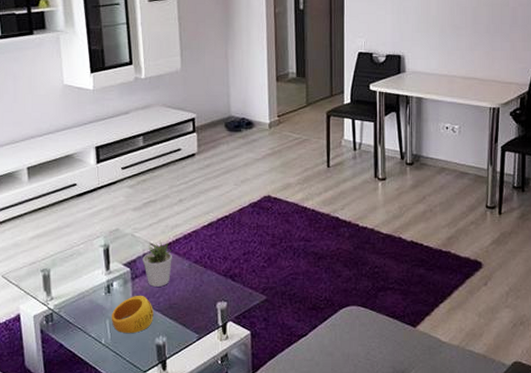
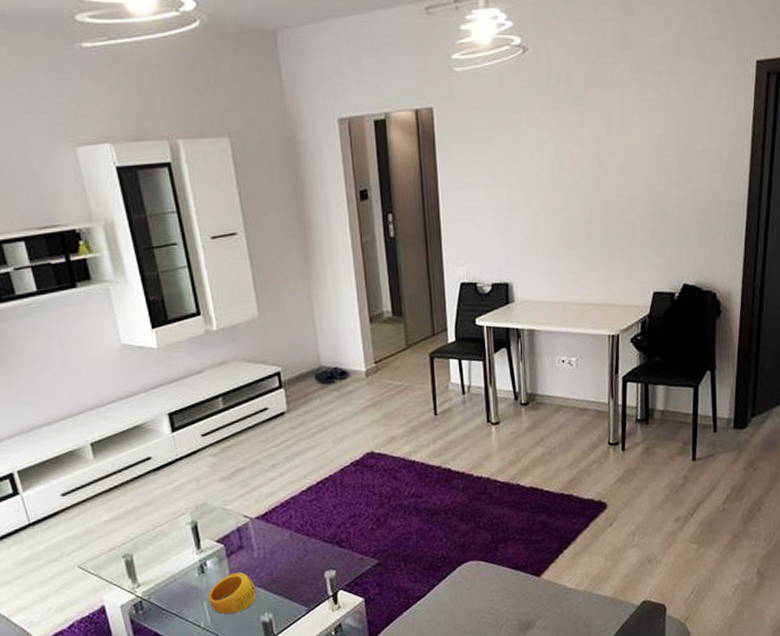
potted plant: present [142,239,172,287] -> none [236,510,271,562]

